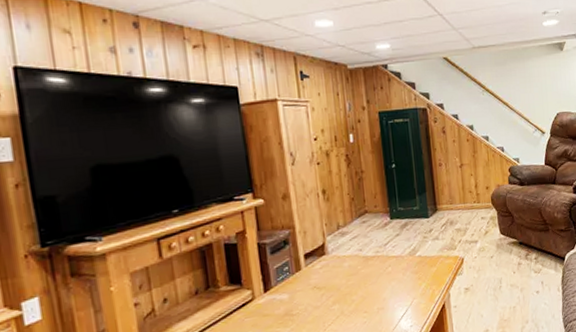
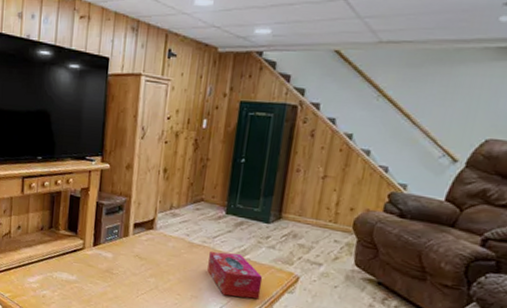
tissue box: none [385,254,437,297] -> present [207,251,263,300]

